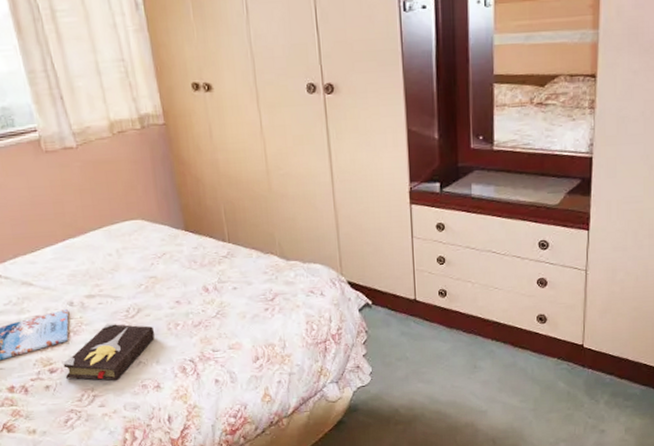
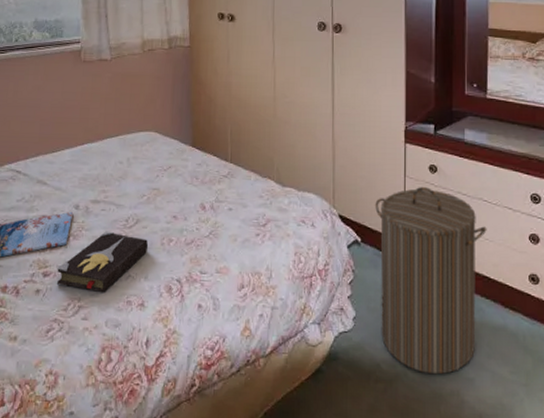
laundry hamper: none [384,245,496,412] -> present [375,186,487,375]

